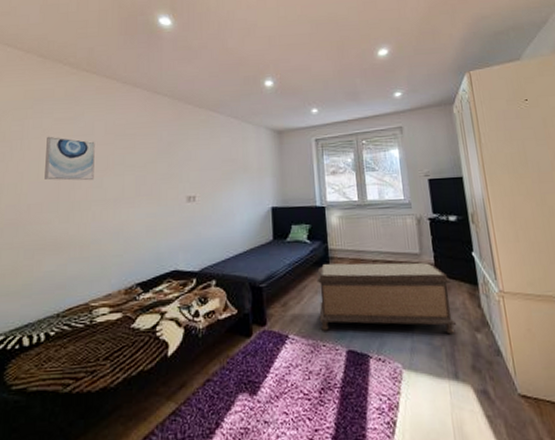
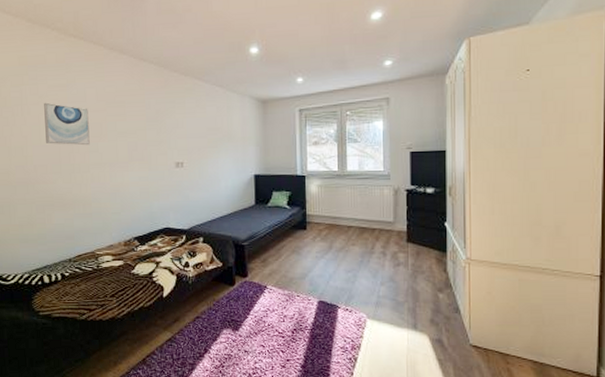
bench: present [316,262,456,335] -> none [294,228,421,293]

